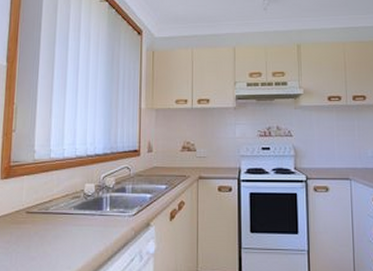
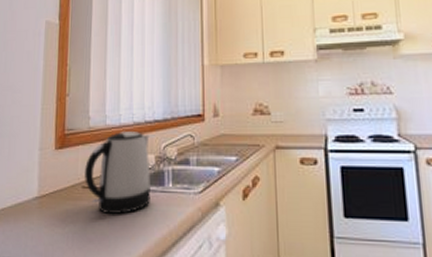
kettle: none [29,164,91,236] -> present [85,132,151,215]

